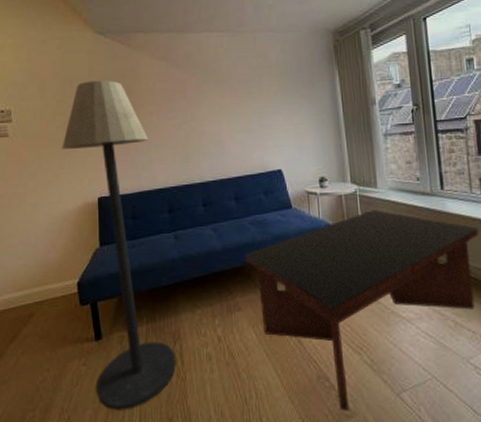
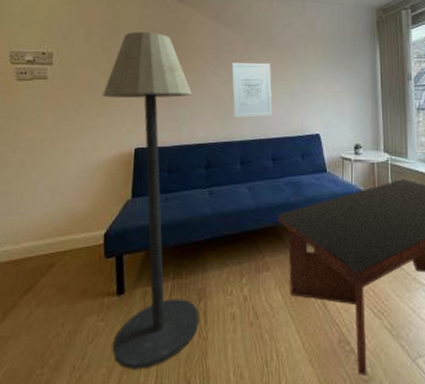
wall art: none [186,100,231,160] -> present [232,62,273,118]

